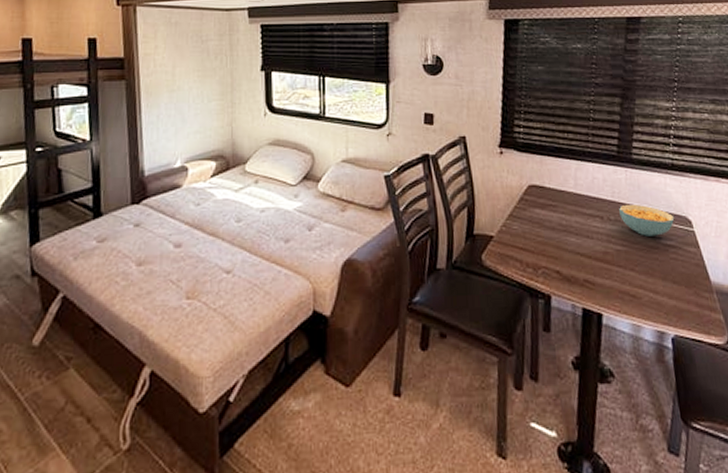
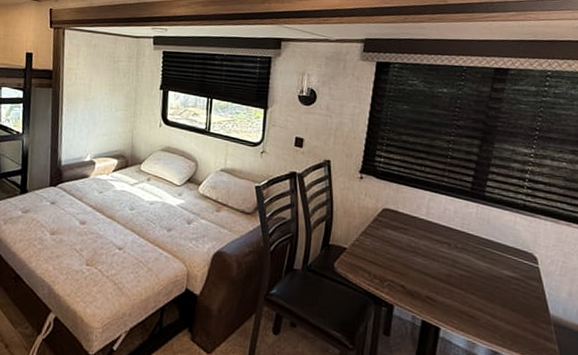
cereal bowl: present [619,204,675,236] -> none [467,235,521,267]

